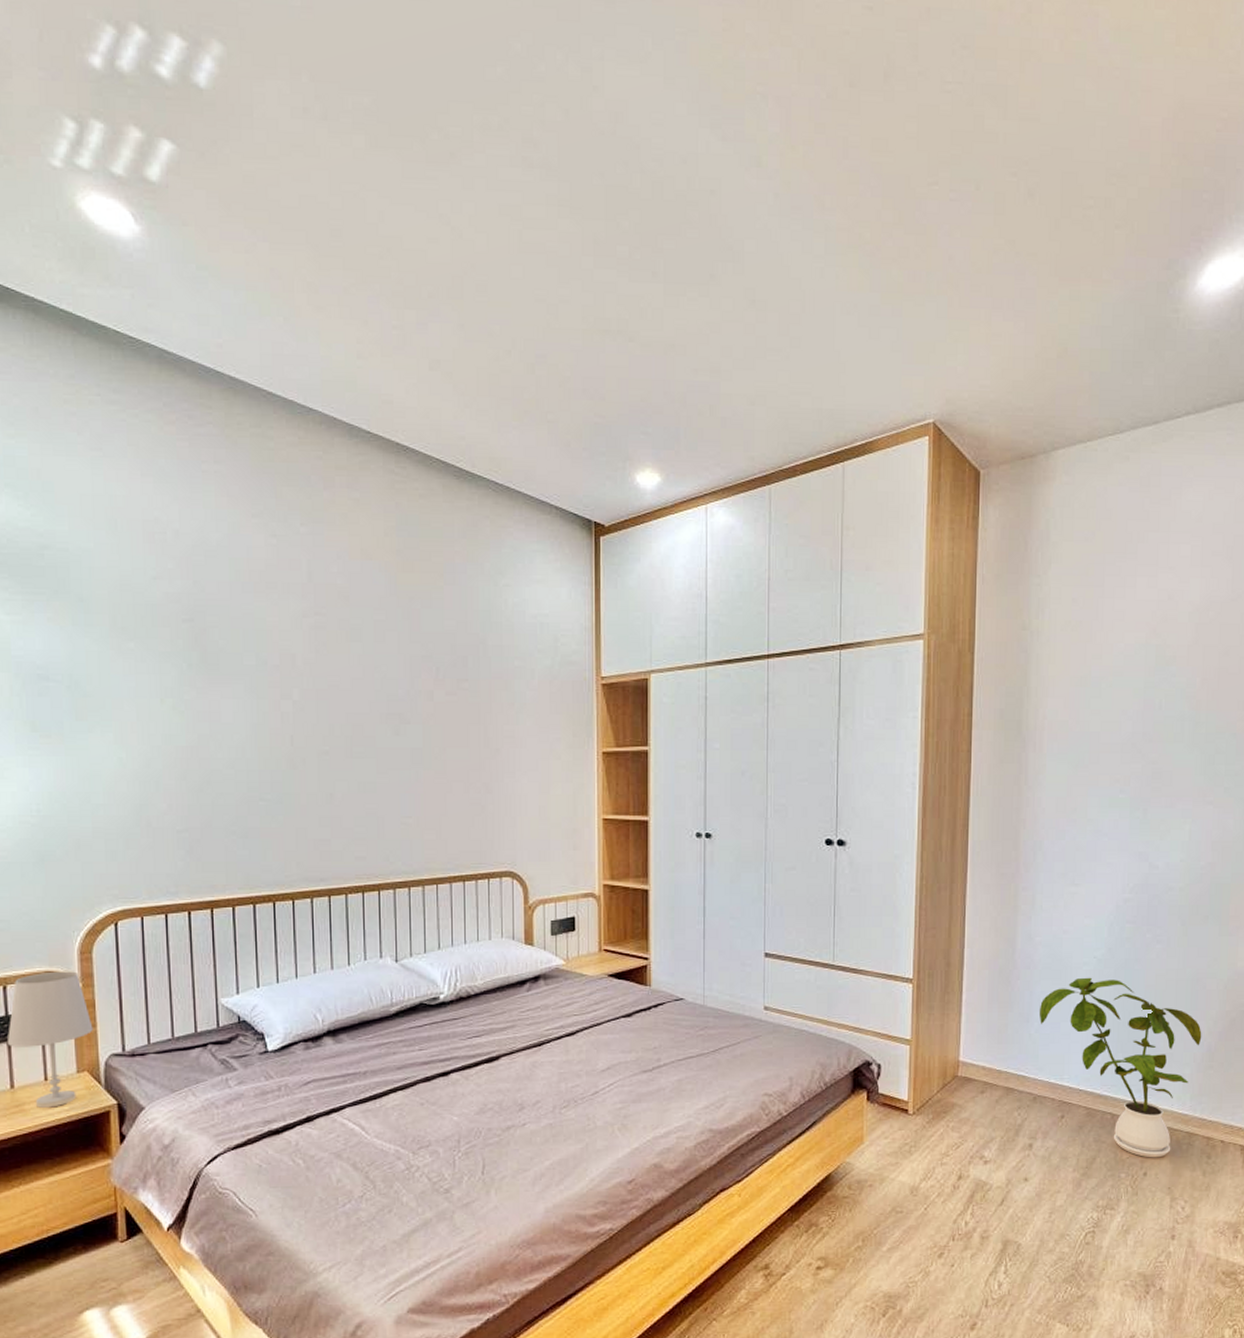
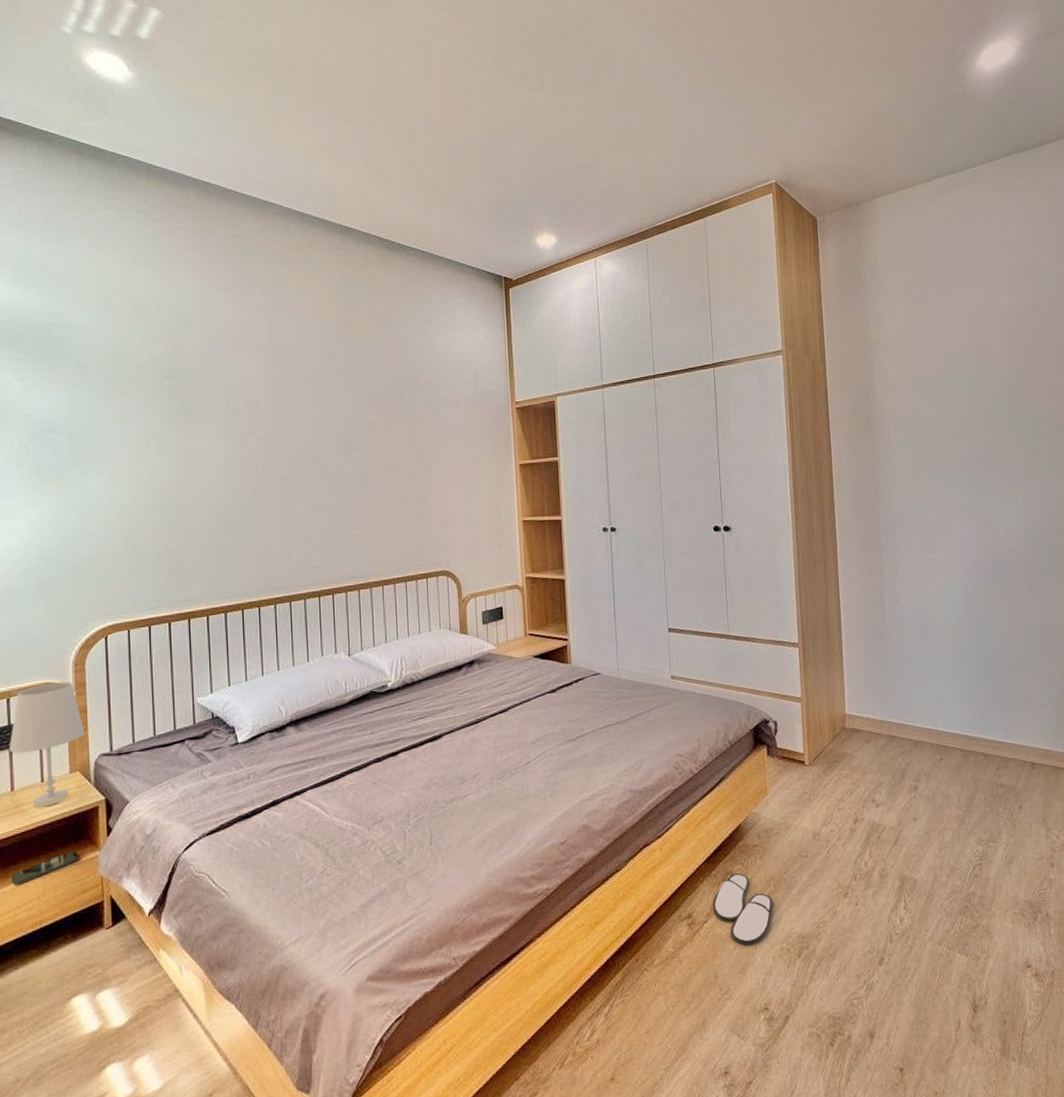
smartphone: none [13,1157,88,1191] -> present [10,851,78,886]
slippers: none [792,1226,860,1301] -> present [712,873,773,946]
house plant: present [1040,977,1202,1158] -> none [911,632,1056,793]

